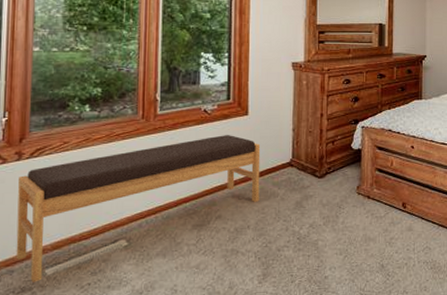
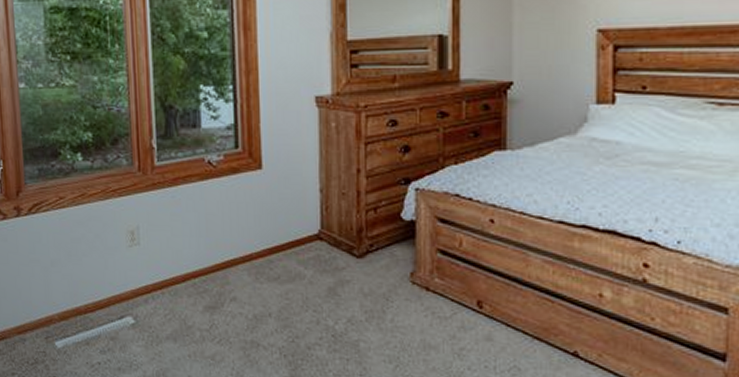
bench: present [16,135,261,282] -> none [20,195,282,355]

